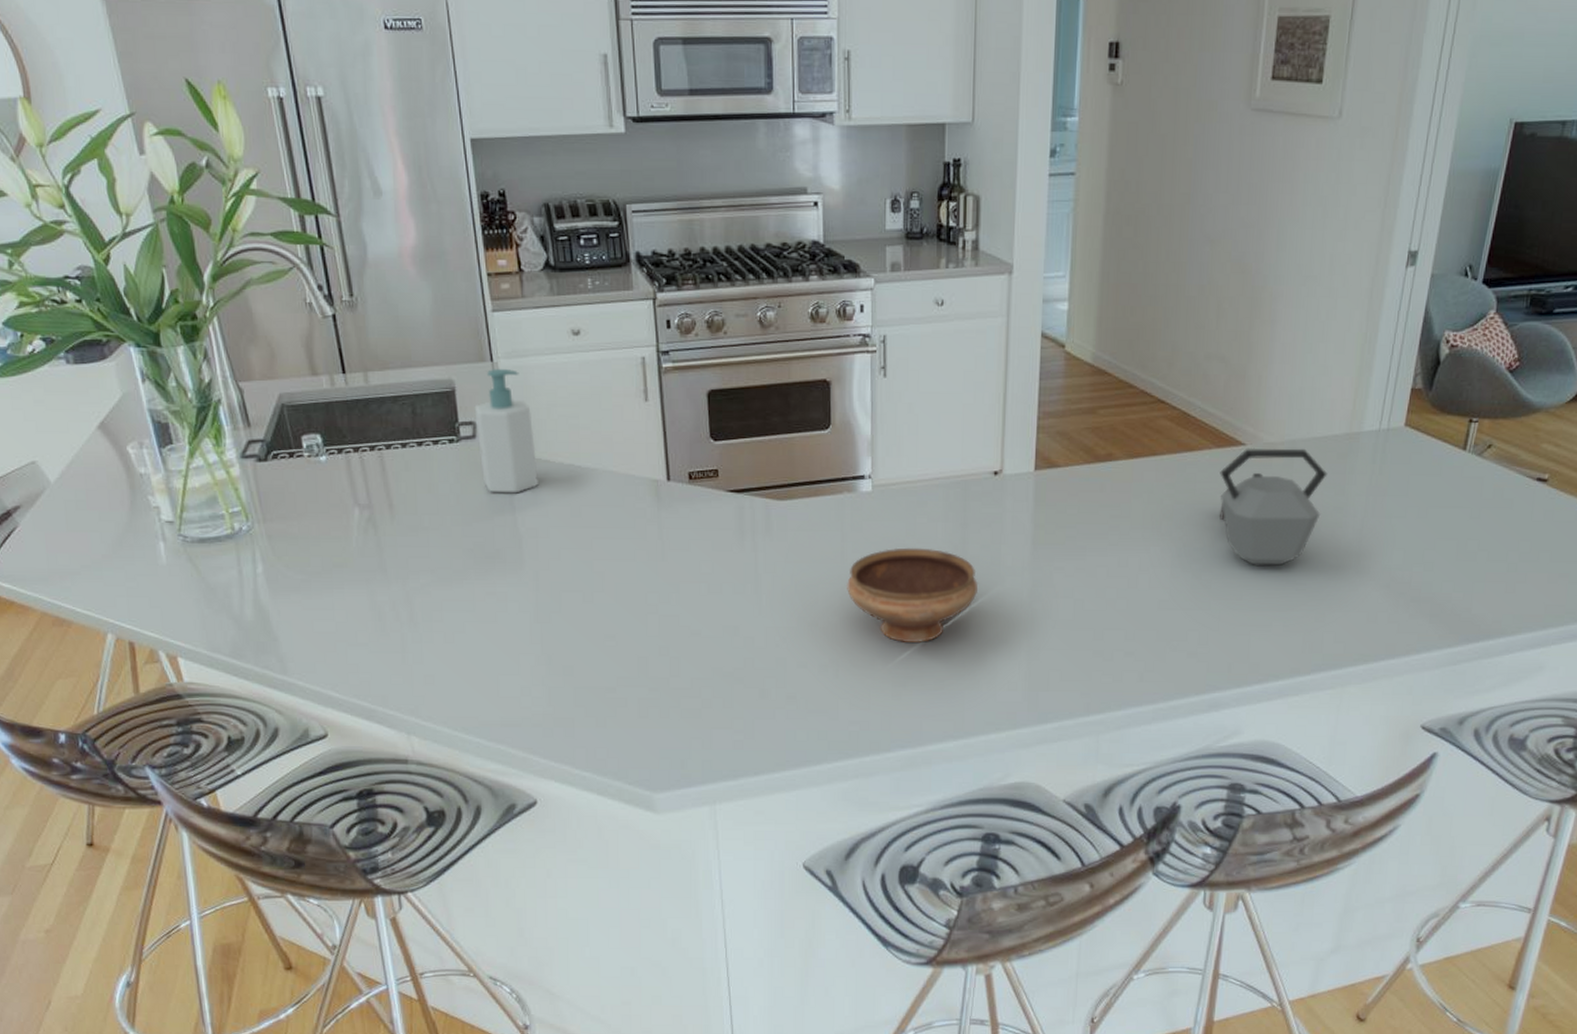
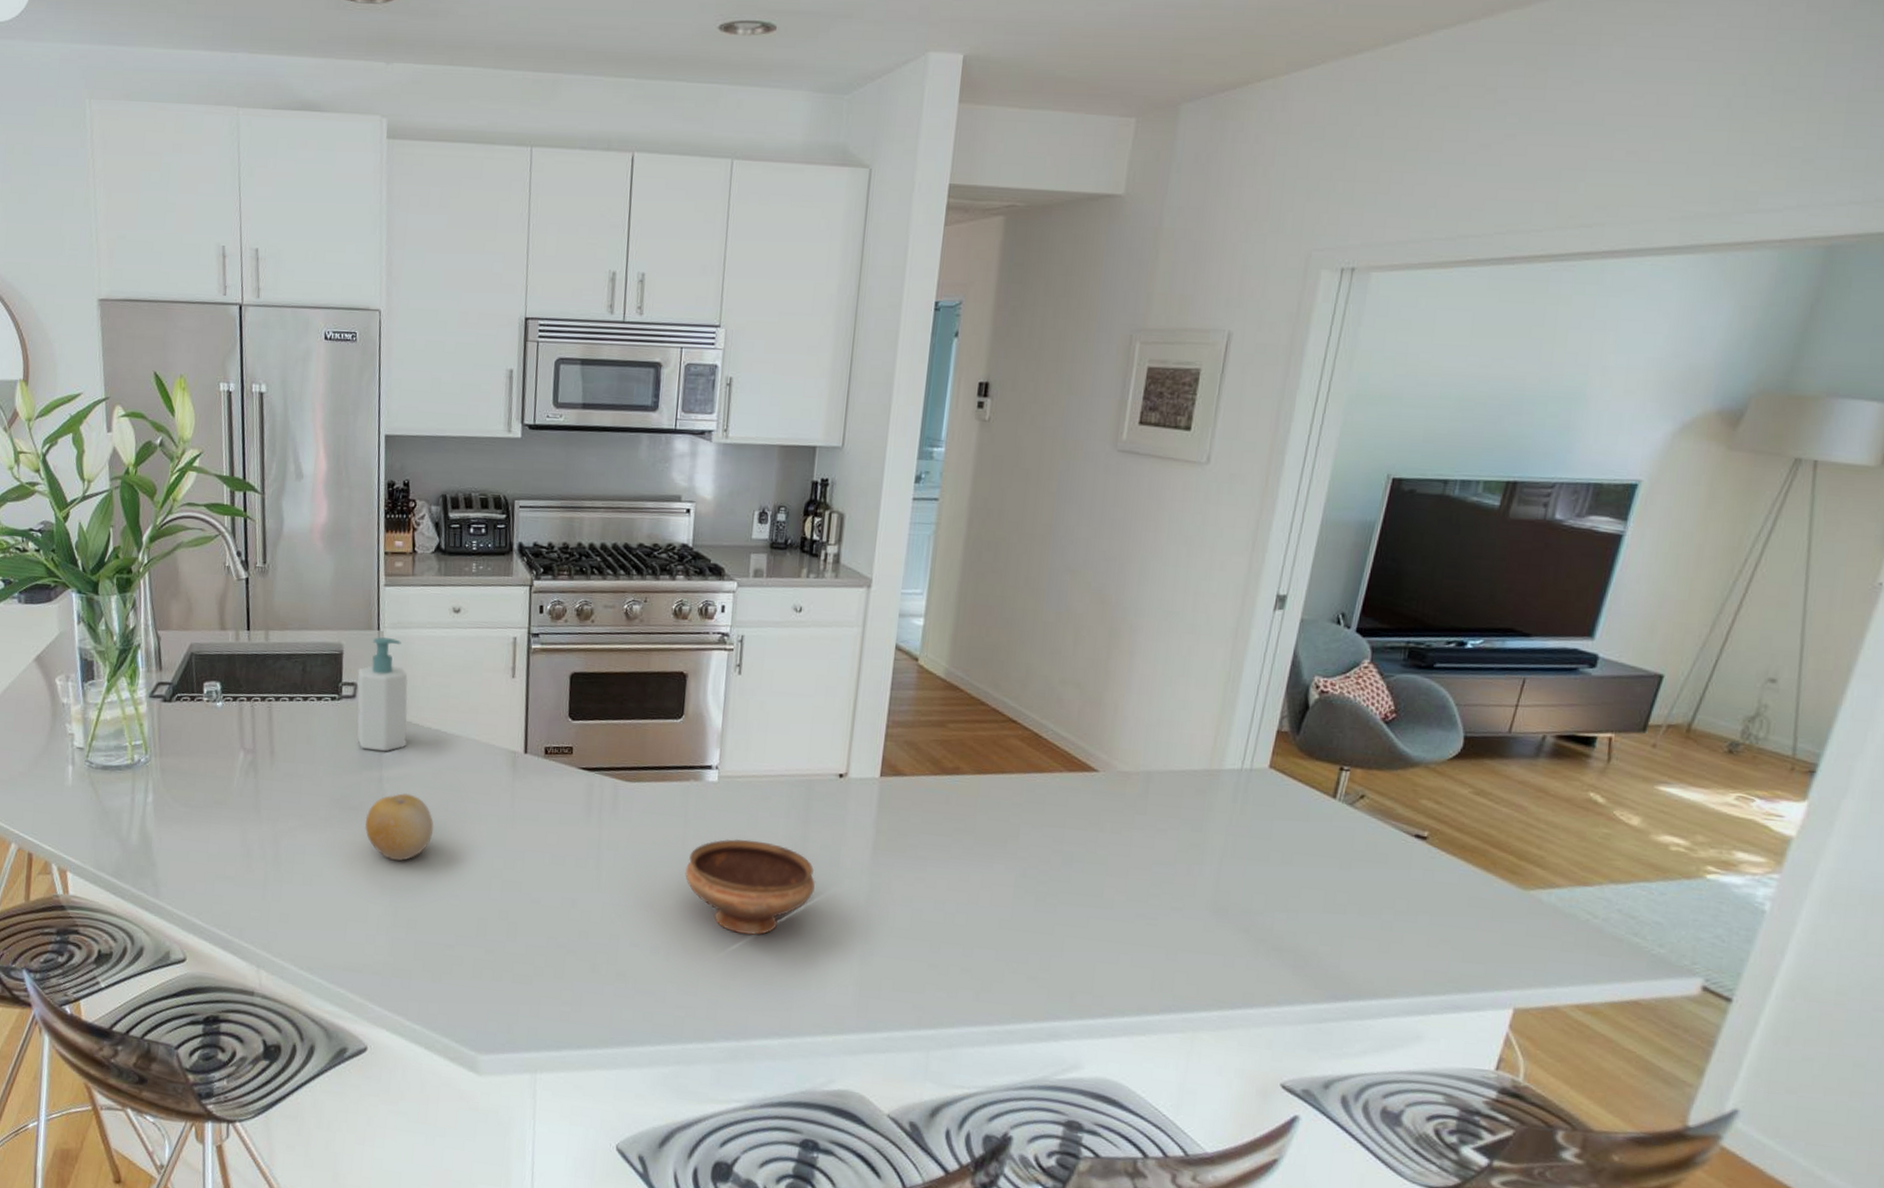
fruit: none [504,536,580,608] -> present [364,793,434,861]
kettle: present [1220,447,1328,566] -> none [1068,774,1185,897]

